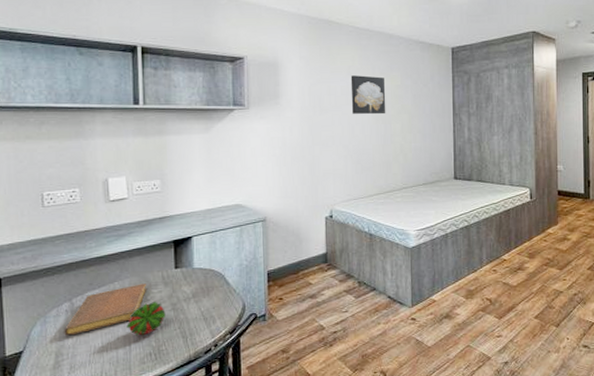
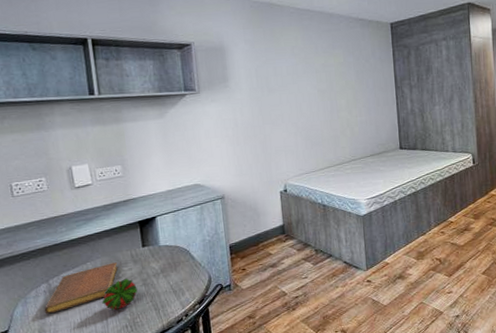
wall art: present [350,75,386,115] -> none [295,55,331,92]

